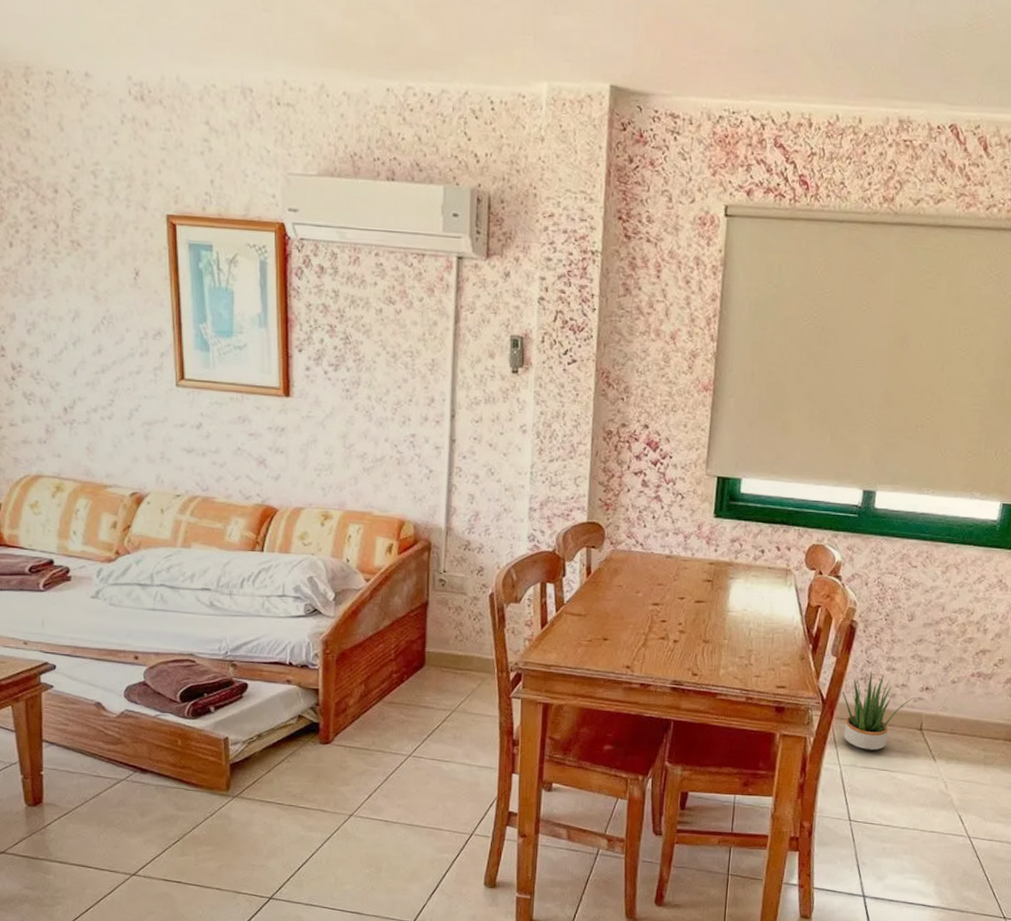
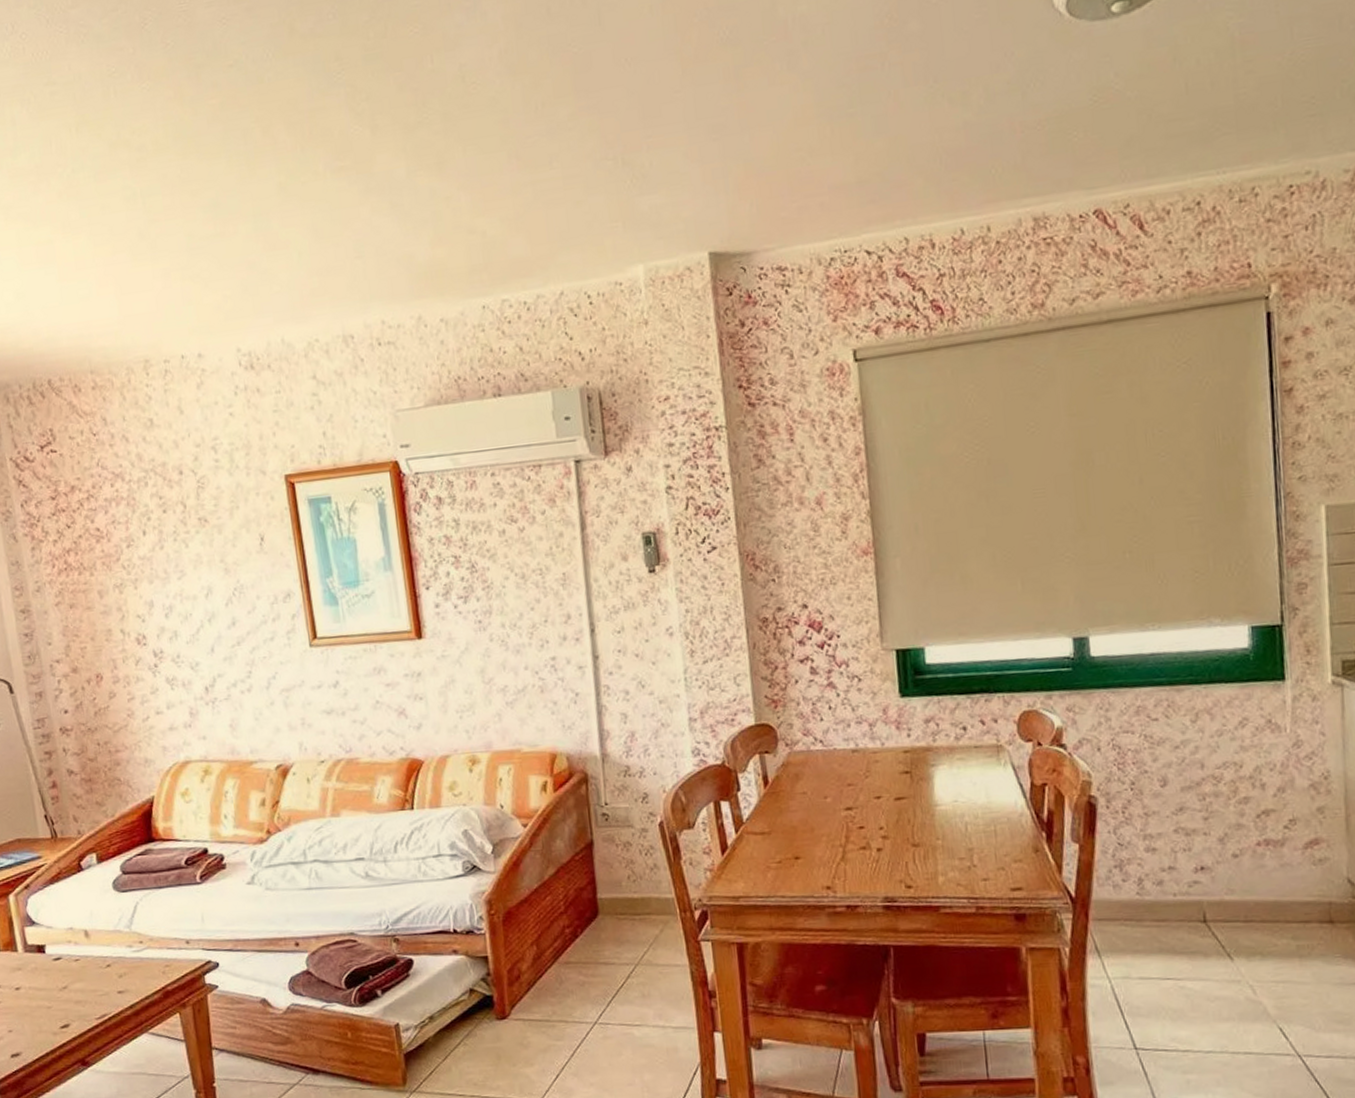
potted plant: present [840,671,912,751] -> none [1092,855,1186,957]

